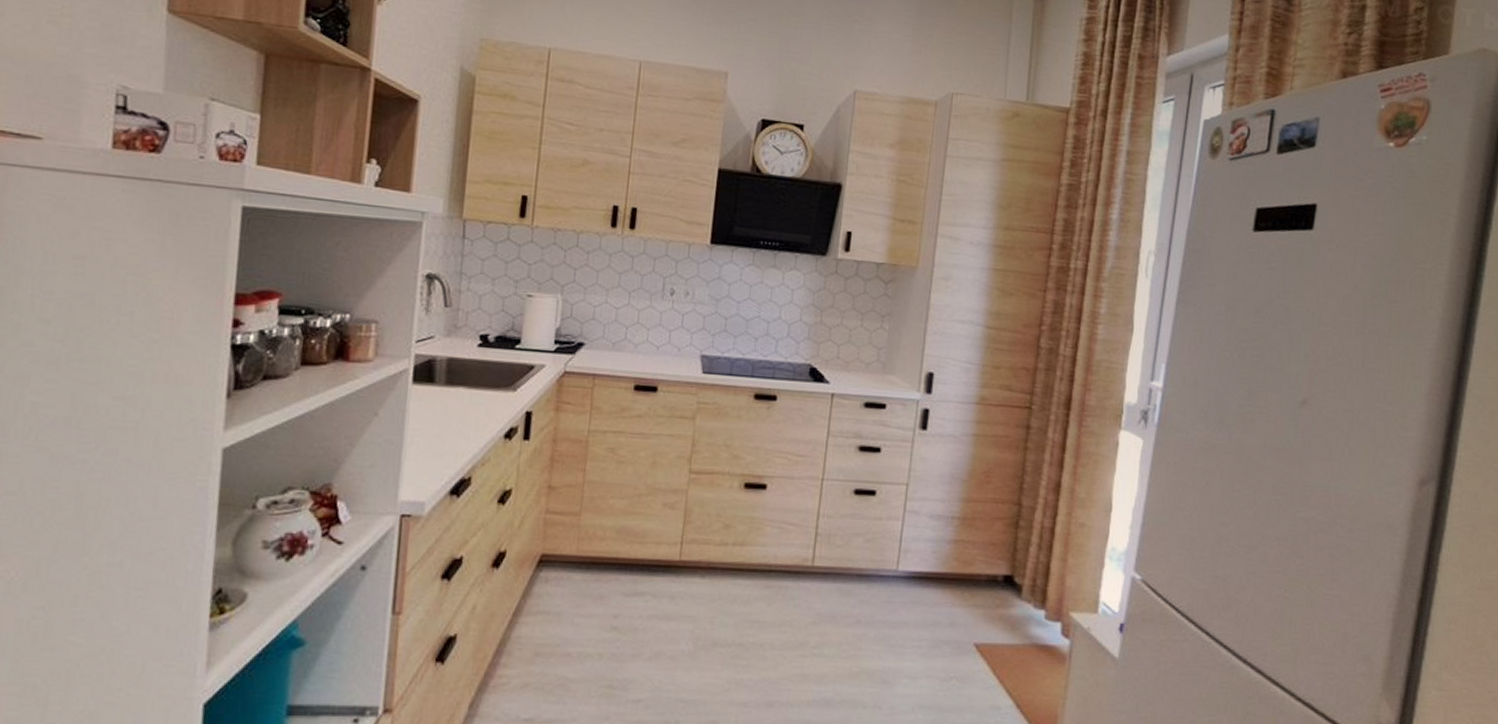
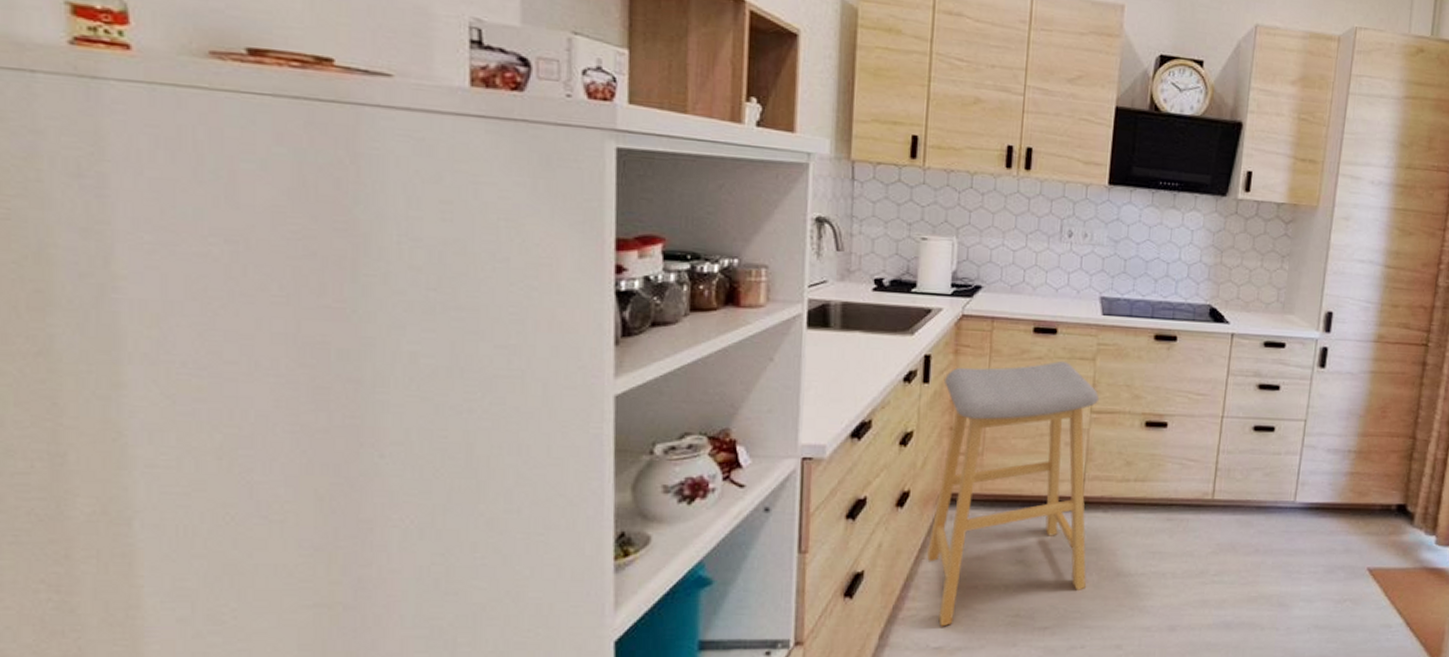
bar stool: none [520,419,699,697] -> present [926,360,1100,627]

